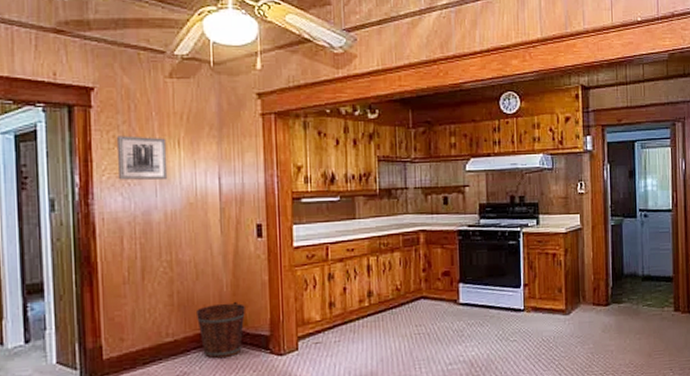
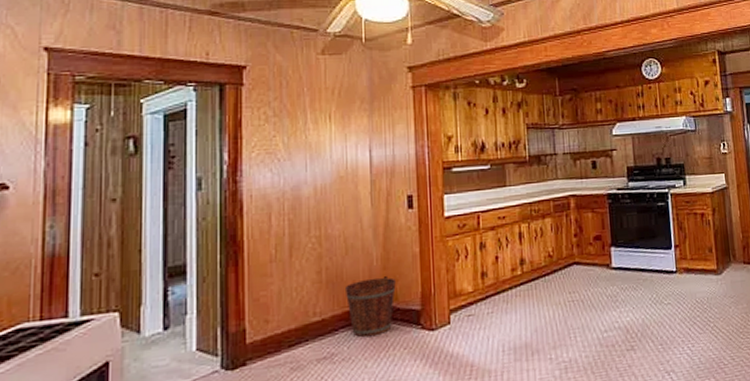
wall art: present [116,135,168,181] -> none [267,111,318,156]

